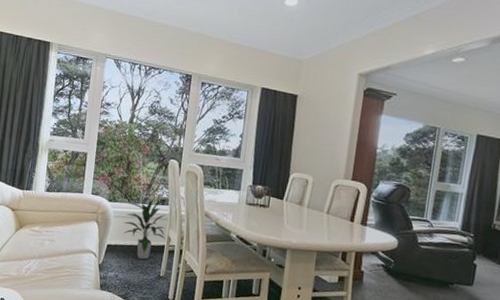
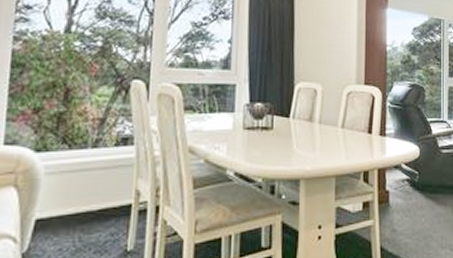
indoor plant: present [122,198,166,260] -> none [61,138,133,231]

